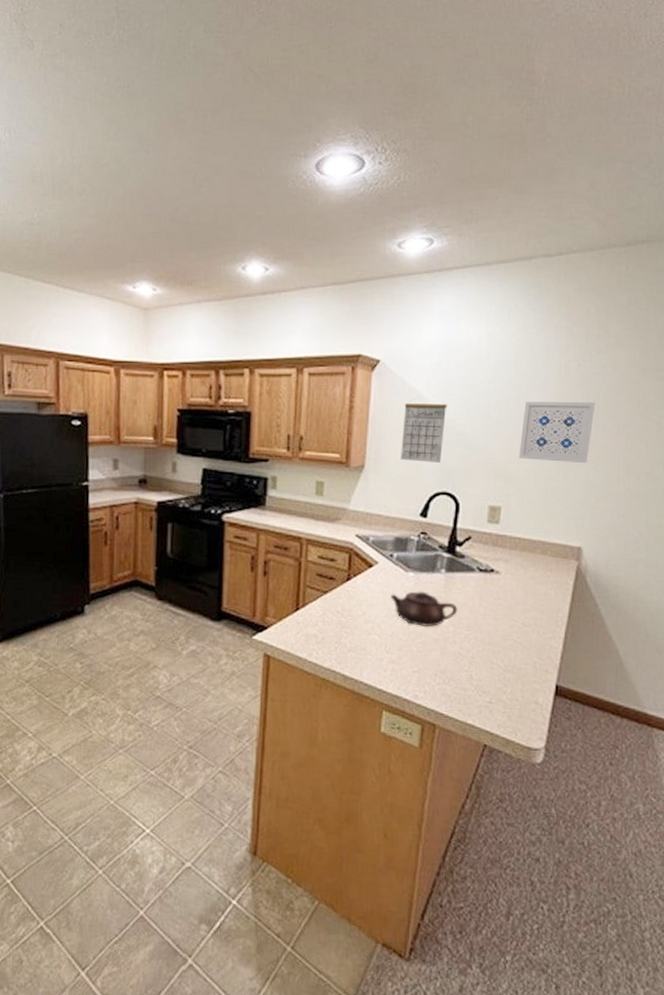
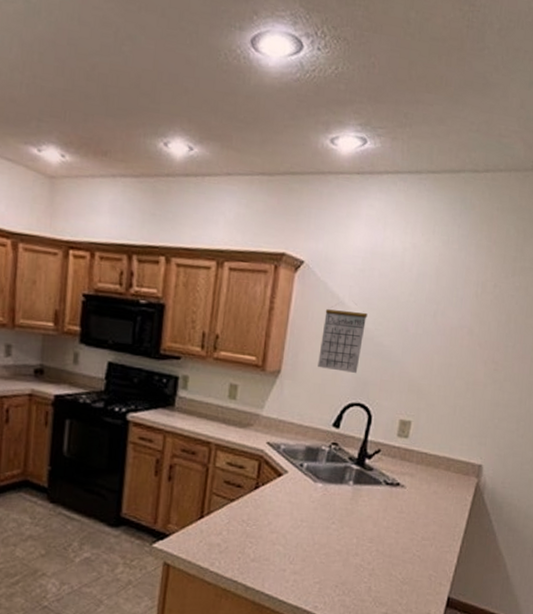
teapot: present [391,591,458,627] -> none [298,502,362,538]
wall art: present [518,401,595,464] -> none [431,317,507,384]

